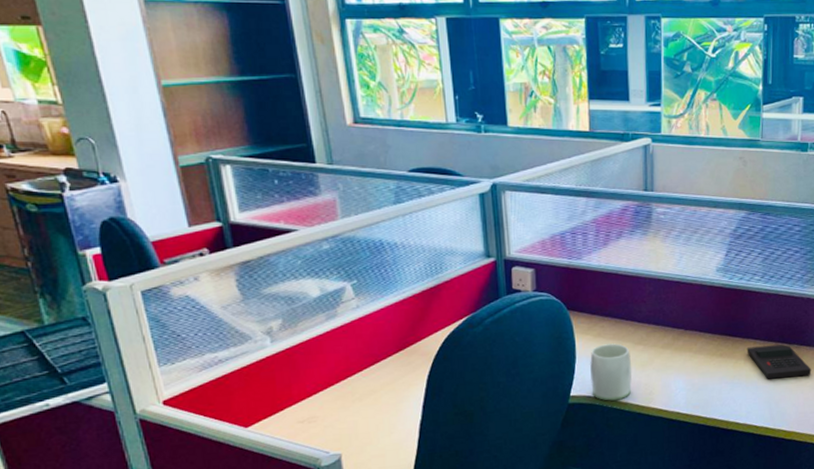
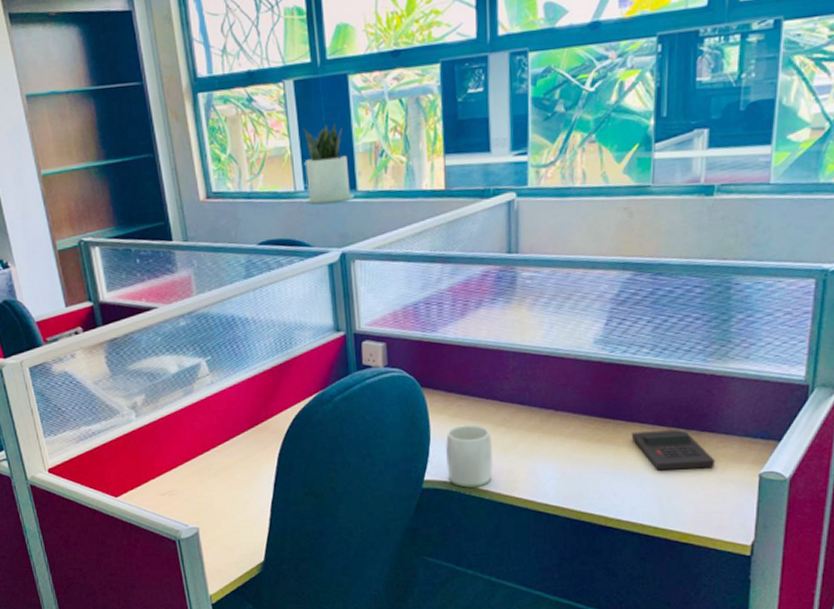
planter: none [454,62,505,138] -> present [302,123,355,206]

